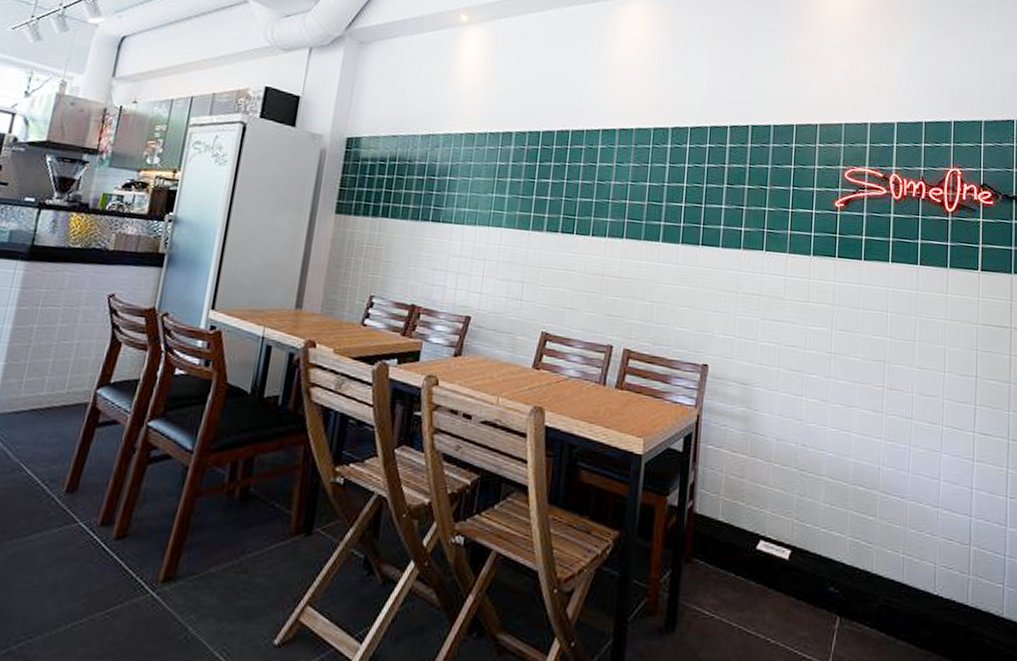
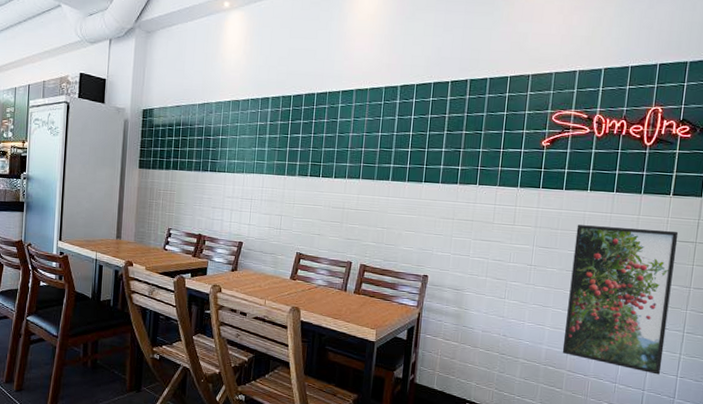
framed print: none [873,303,991,495] -> present [562,225,679,375]

